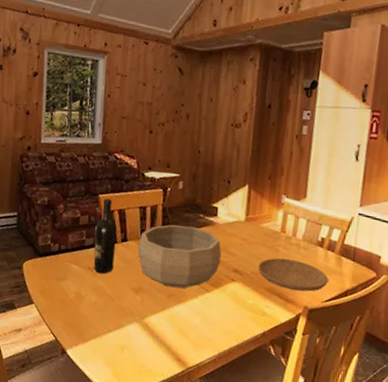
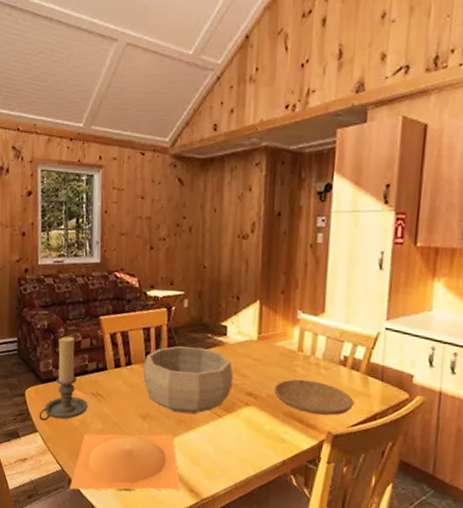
candle holder: none [35,212,84,293] -> present [39,336,88,421]
plate: none [62,305,168,361] -> present [69,433,180,492]
wine bottle: present [93,198,117,274] -> none [97,320,121,400]

